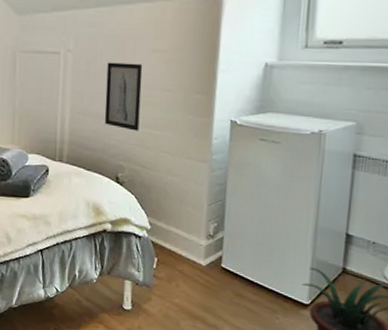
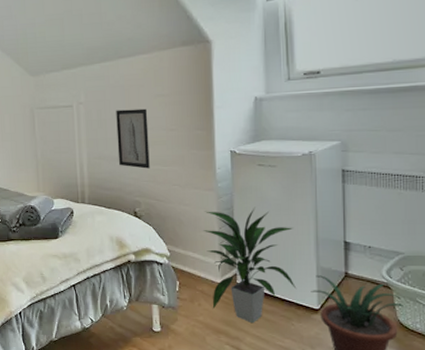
indoor plant: none [190,184,291,313] -> present [203,206,297,324]

